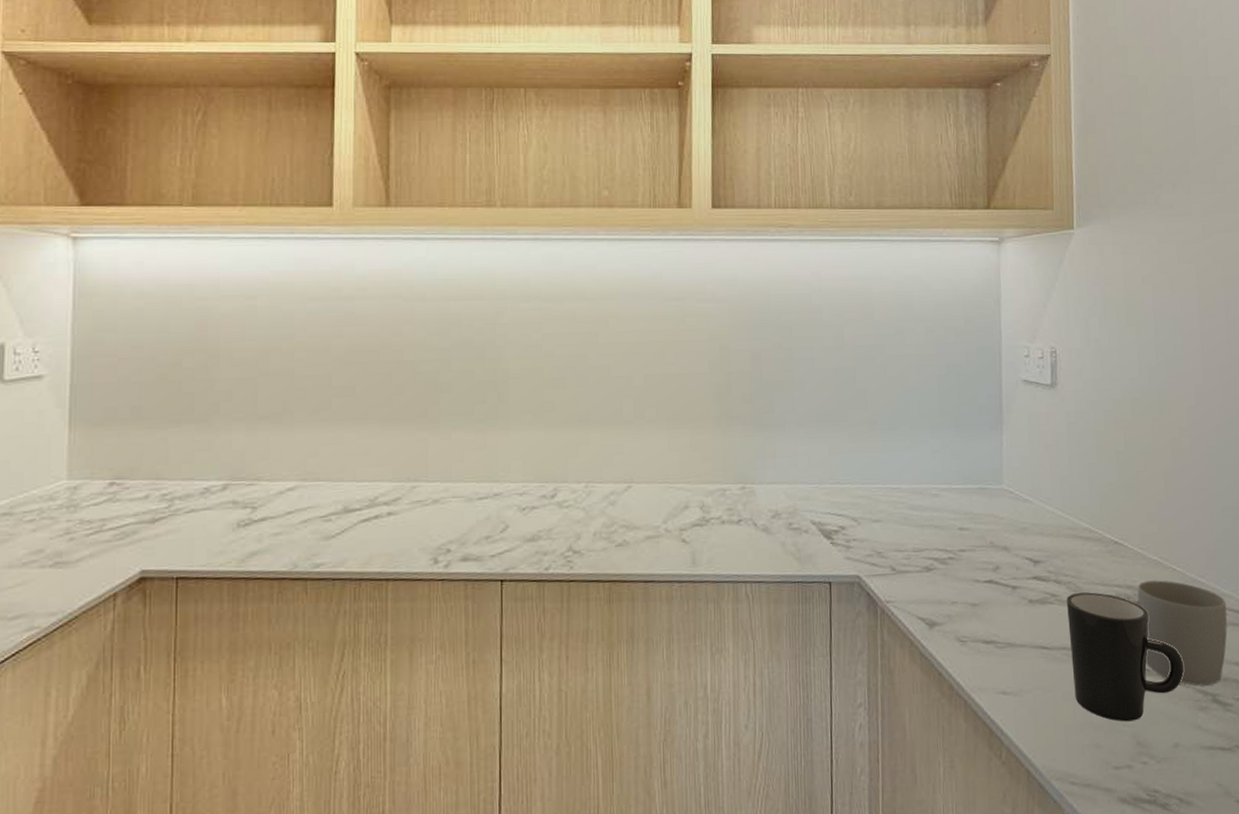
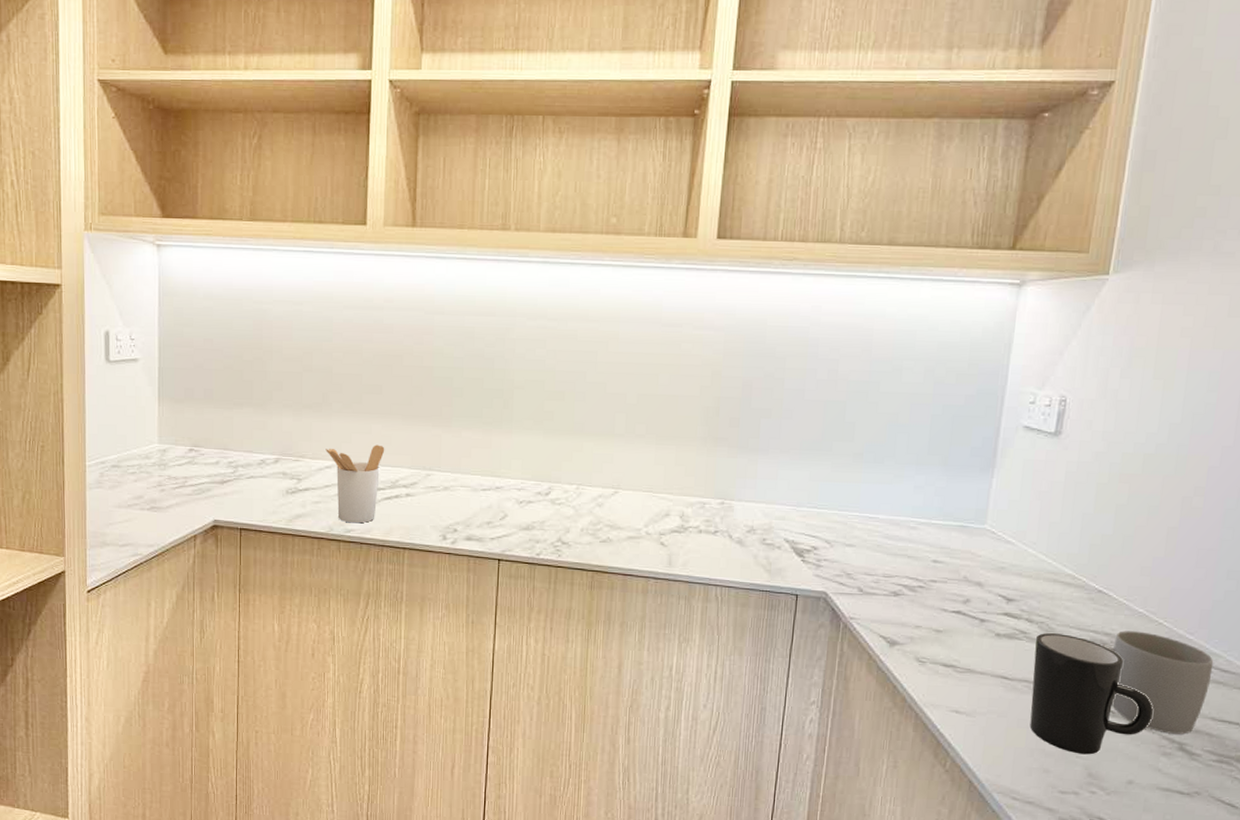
utensil holder: none [287,456,361,556] -> present [326,444,385,524]

